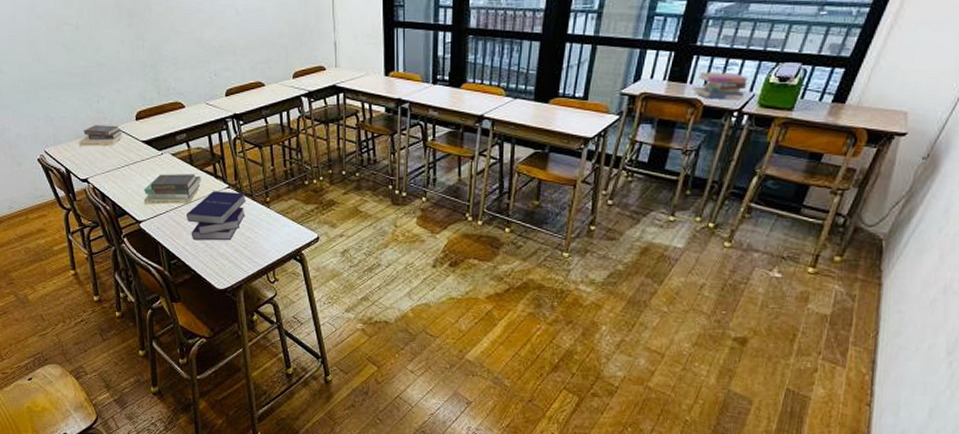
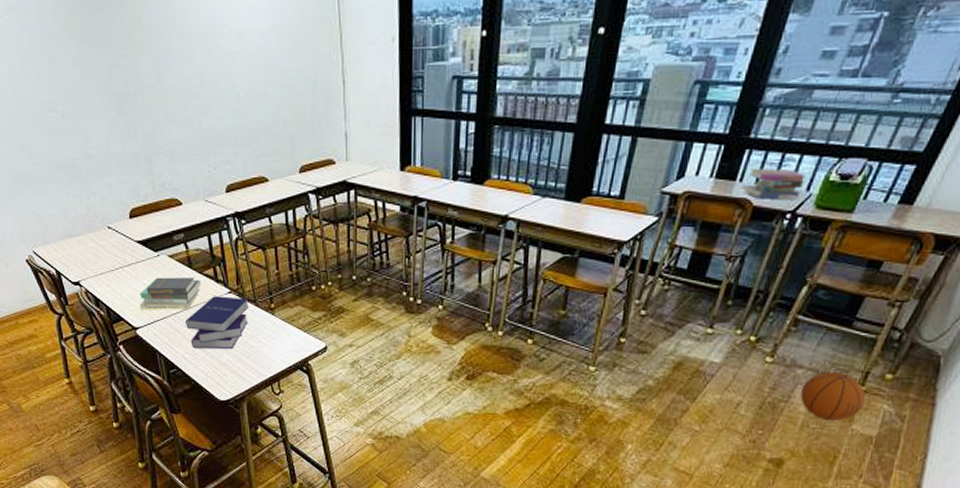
books: present [78,125,123,147] -> none [68,223,116,247]
basketball: none [758,256,818,301] -> present [800,372,866,421]

